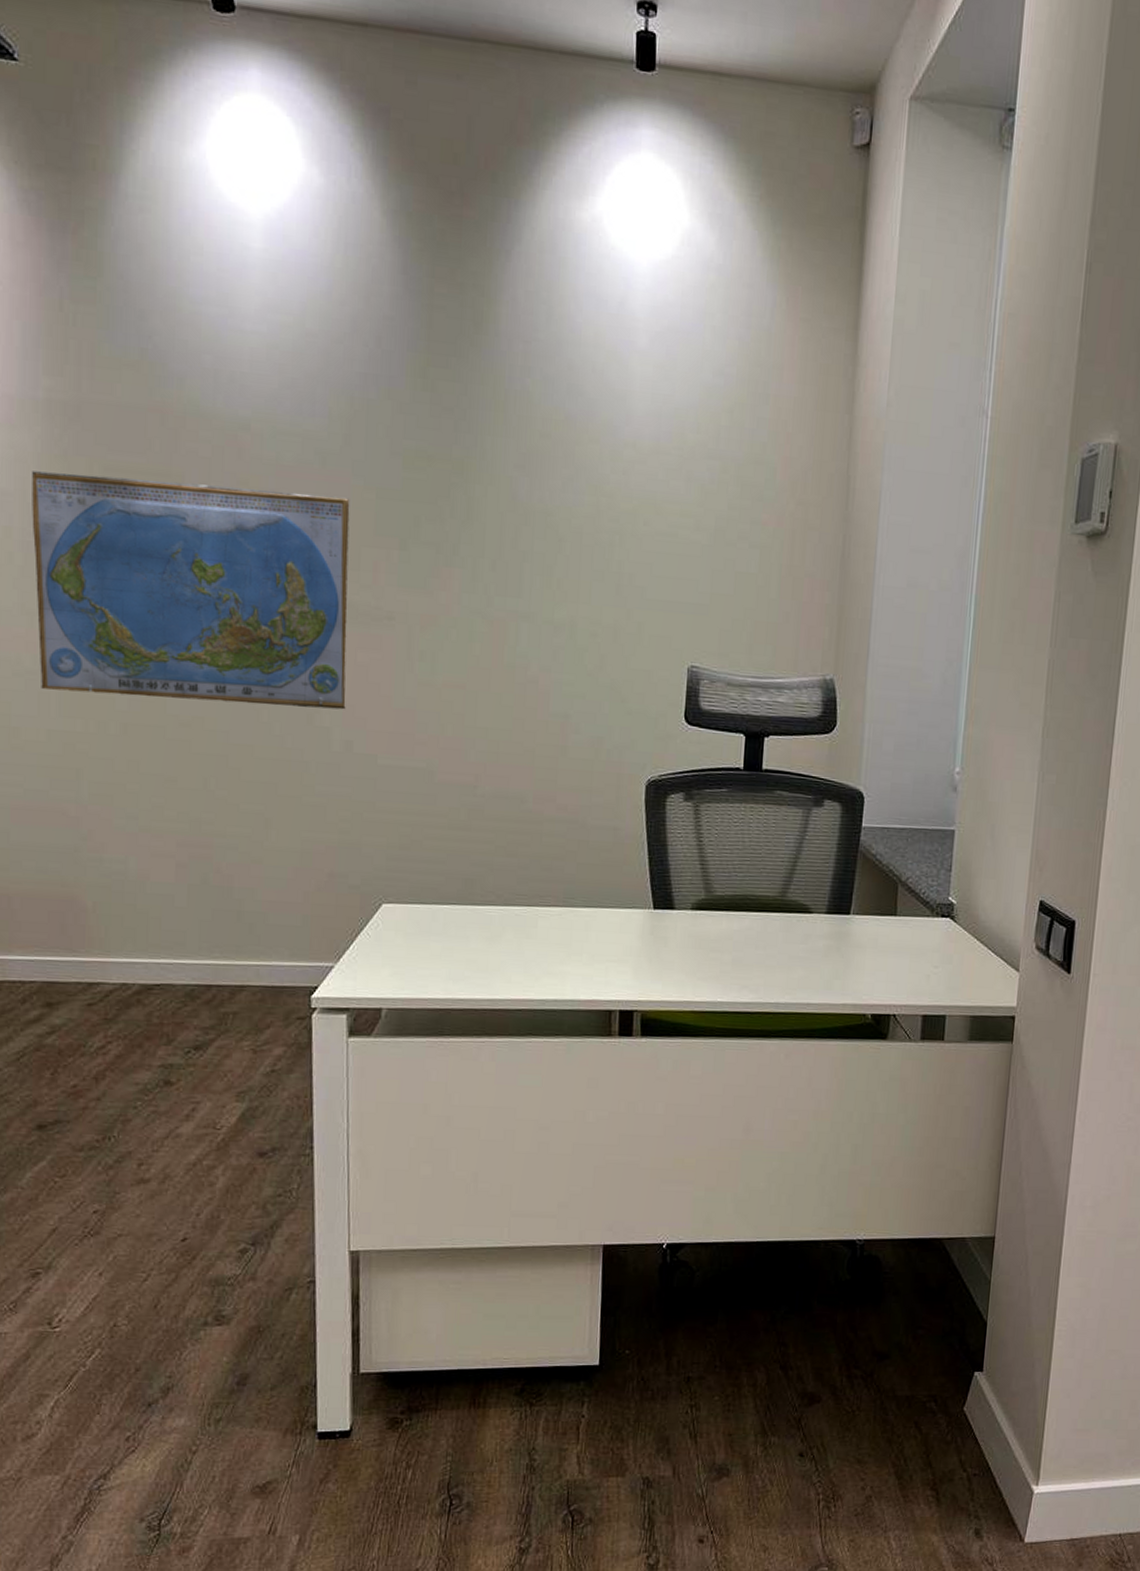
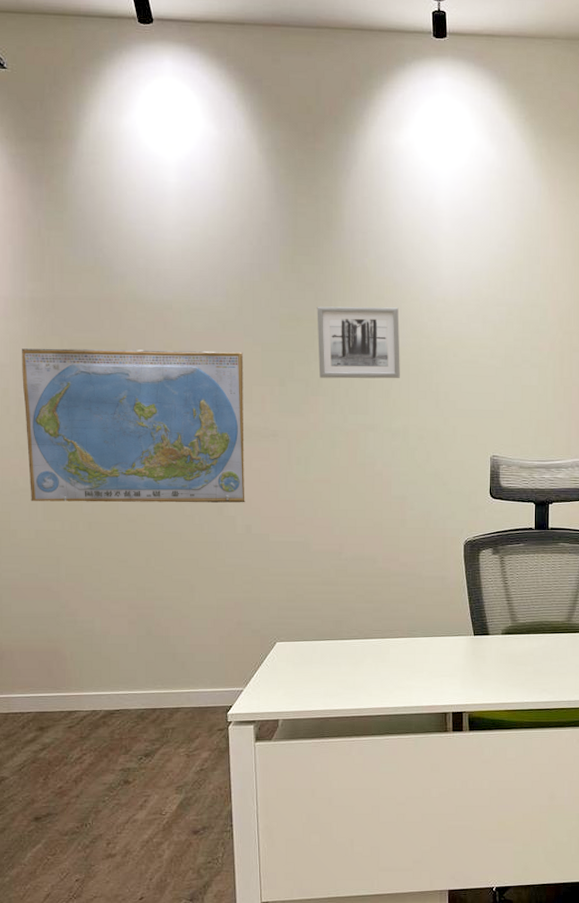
wall art: none [455,441,571,551] -> present [317,306,400,379]

